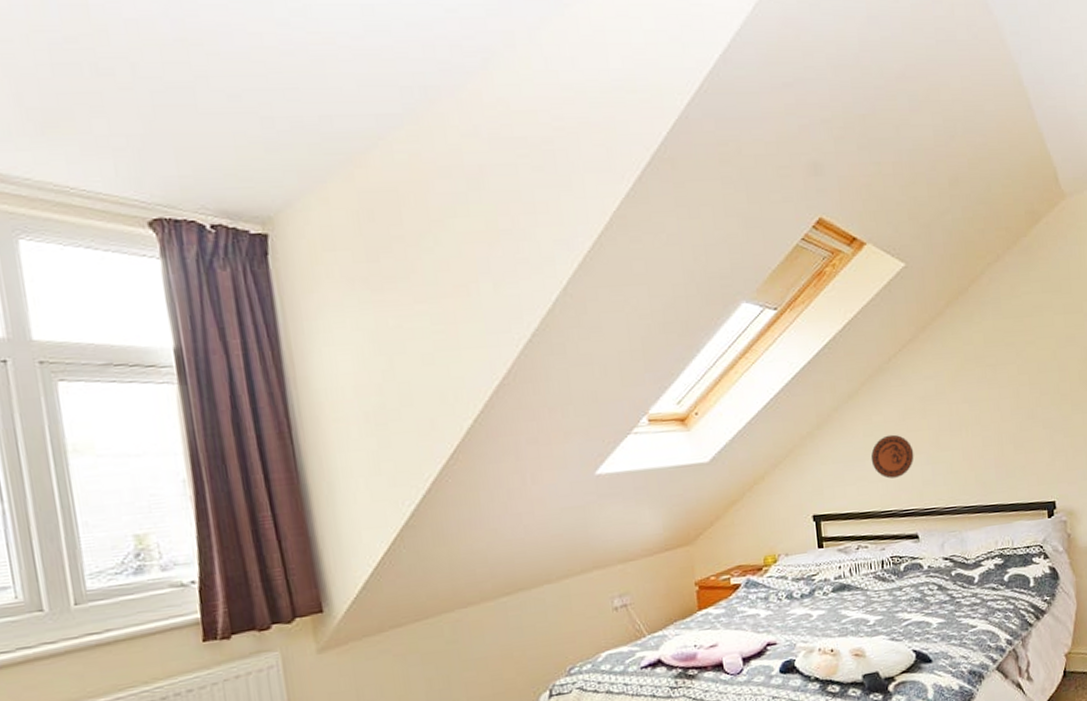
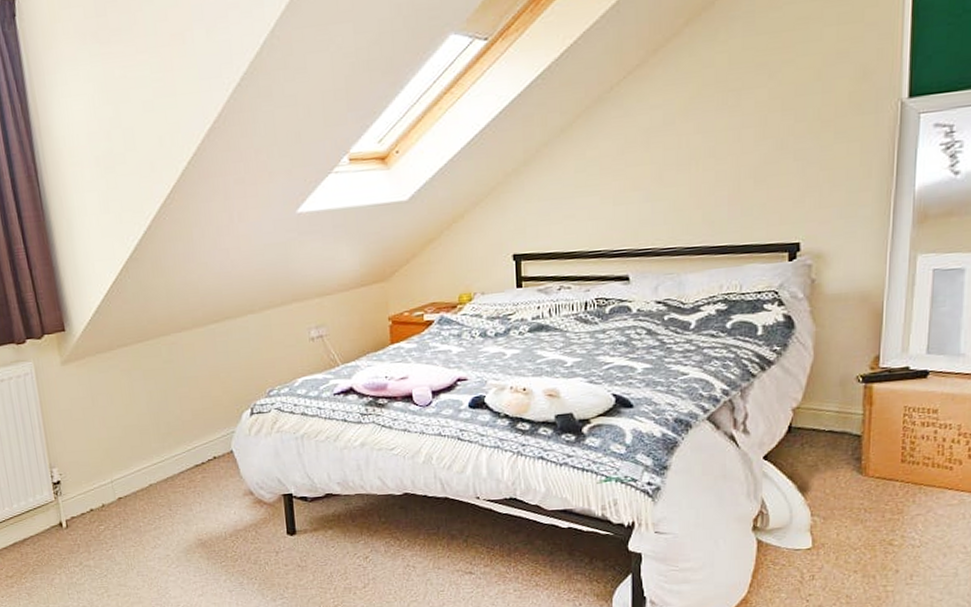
decorative plate: present [870,434,914,479] -> none [581,170,632,217]

